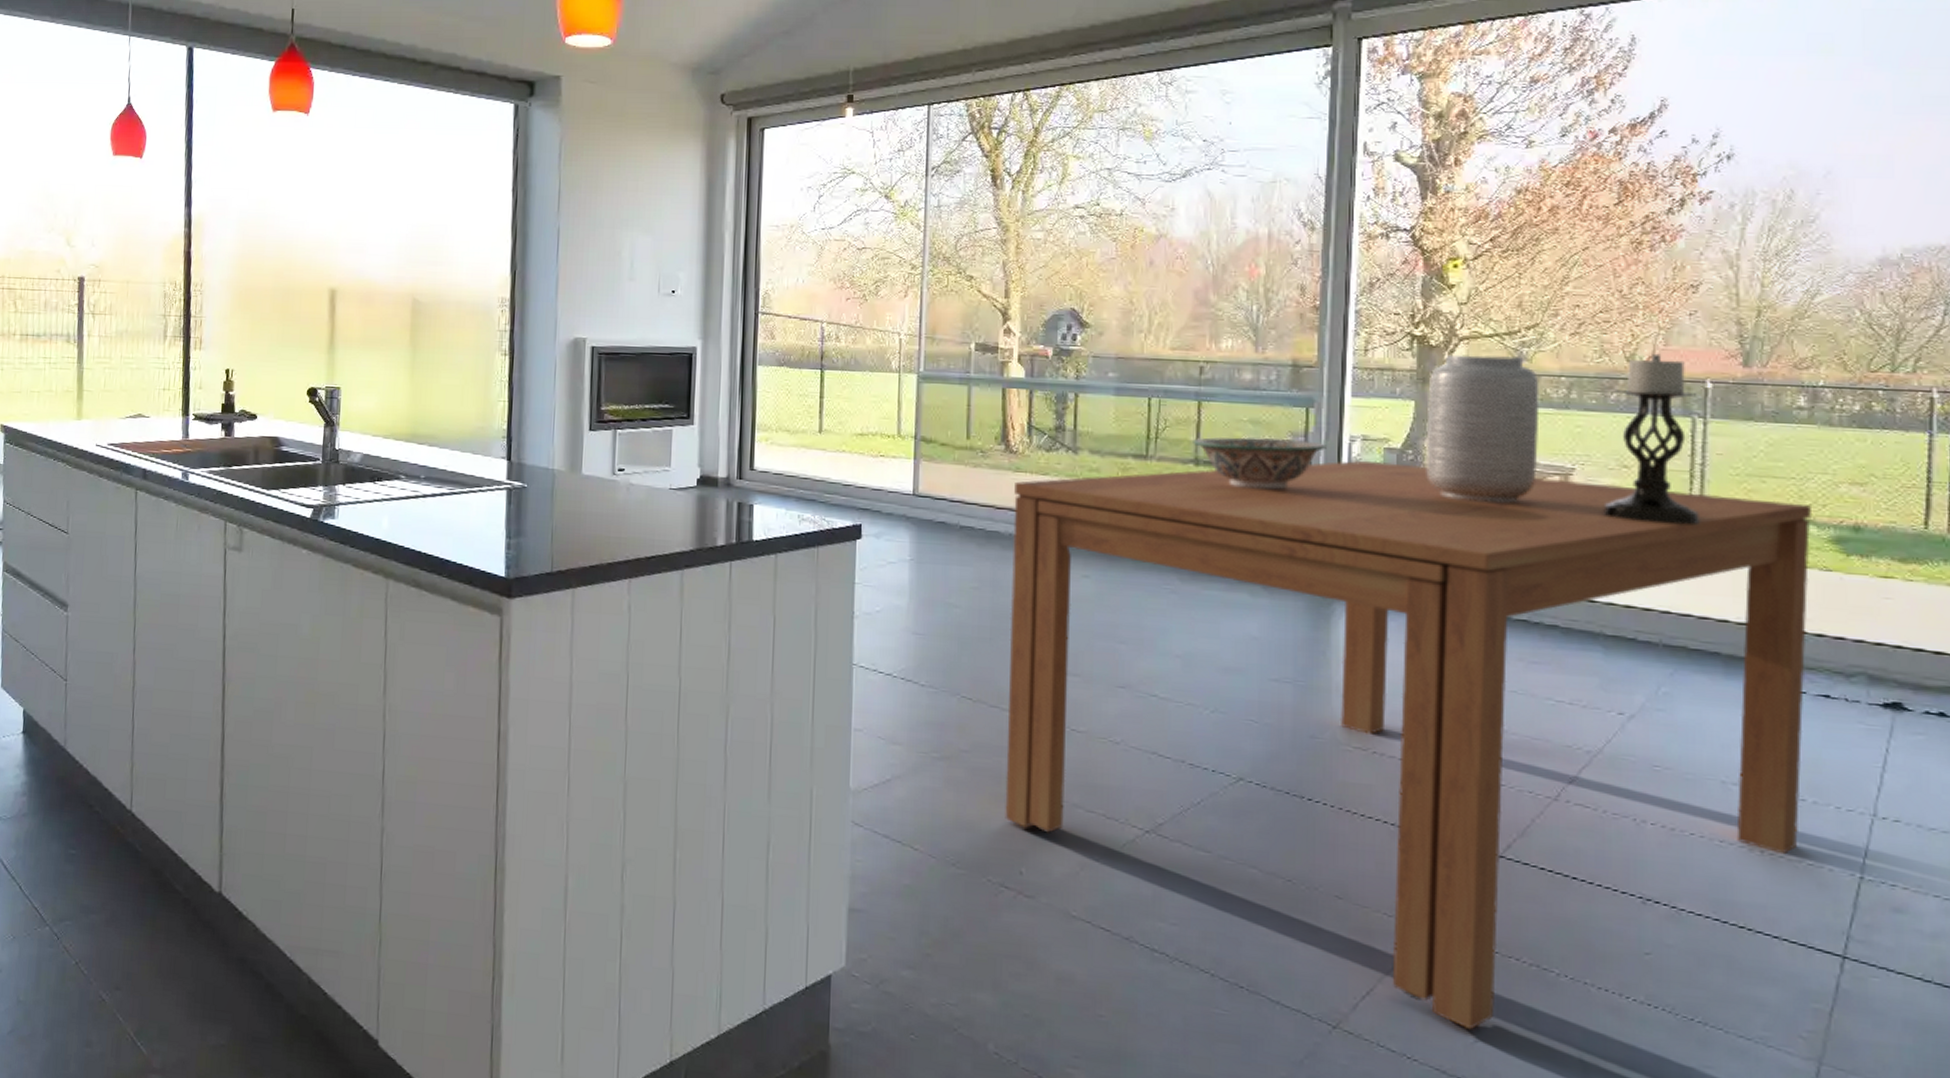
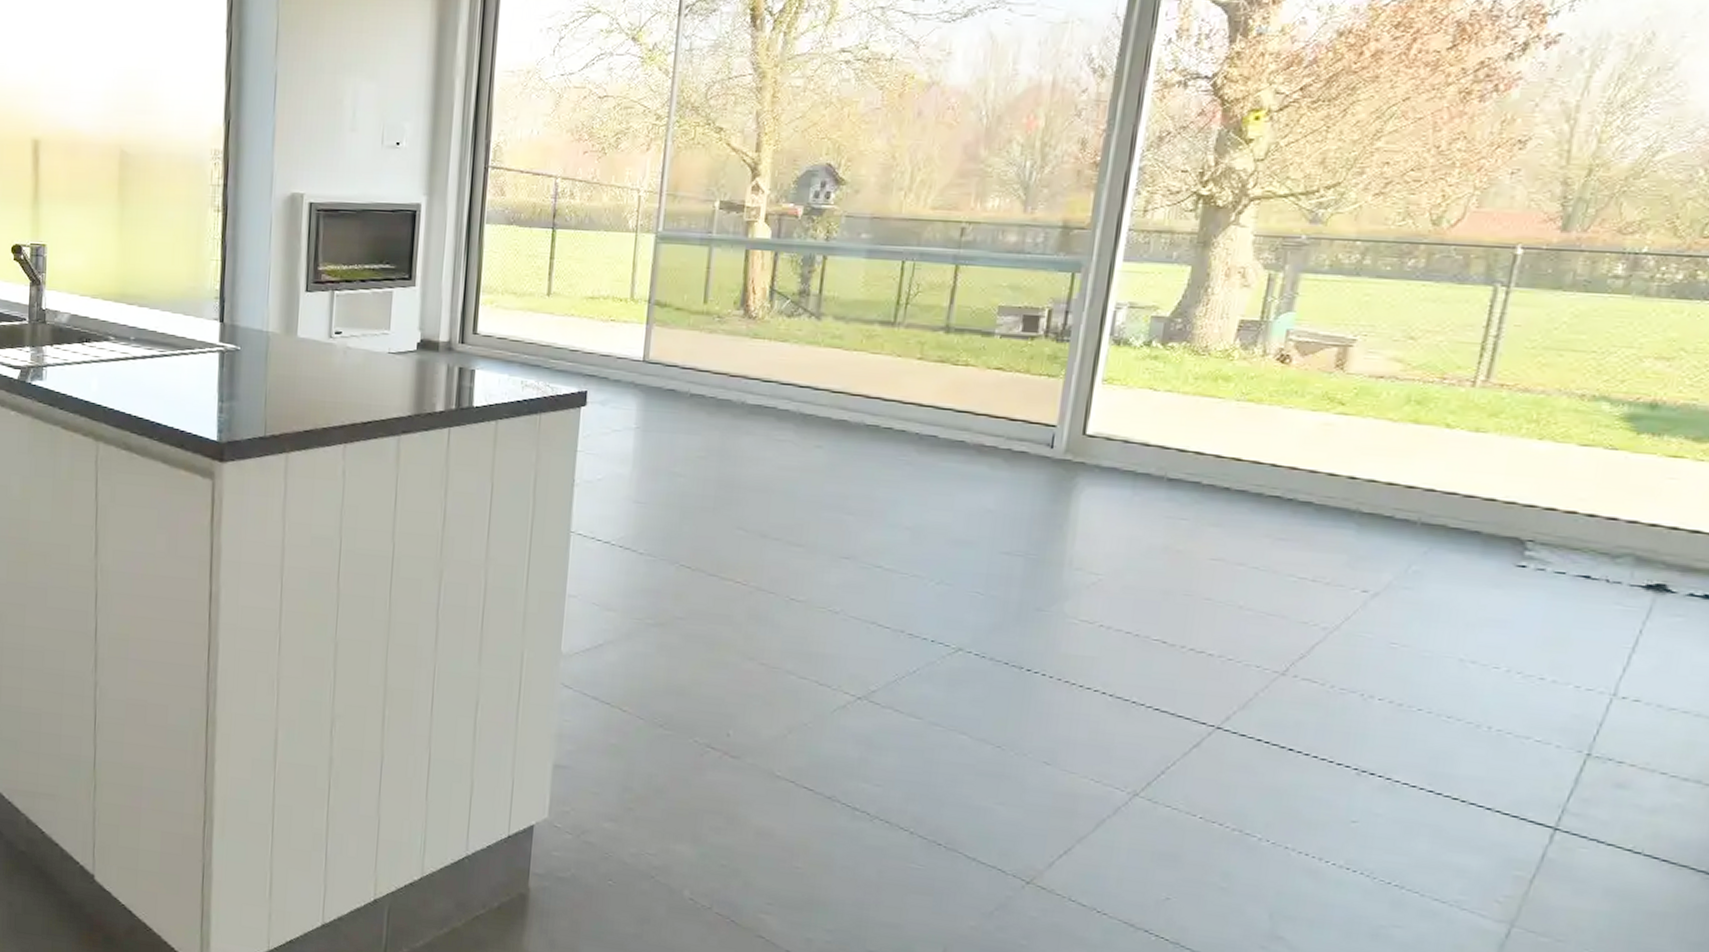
dining table: present [1005,460,1811,1030] -> none [716,329,1608,888]
decorative bowl: present [1193,437,1326,490] -> none [945,303,1089,360]
vase: present [1426,355,1540,504] -> none [1193,216,1331,377]
candle holder: present [1603,353,1701,526] -> none [1379,216,1505,401]

